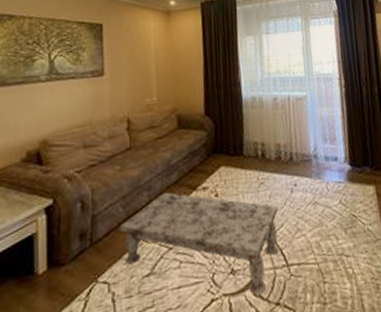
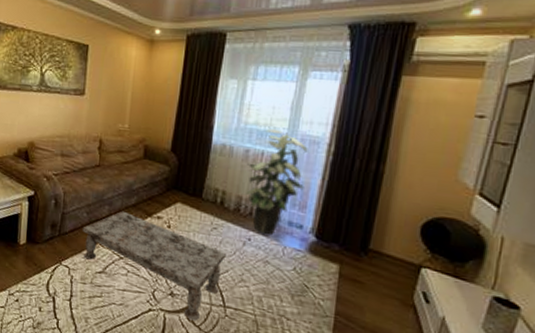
indoor plant: none [278,73,330,176] -> present [246,128,308,235]

